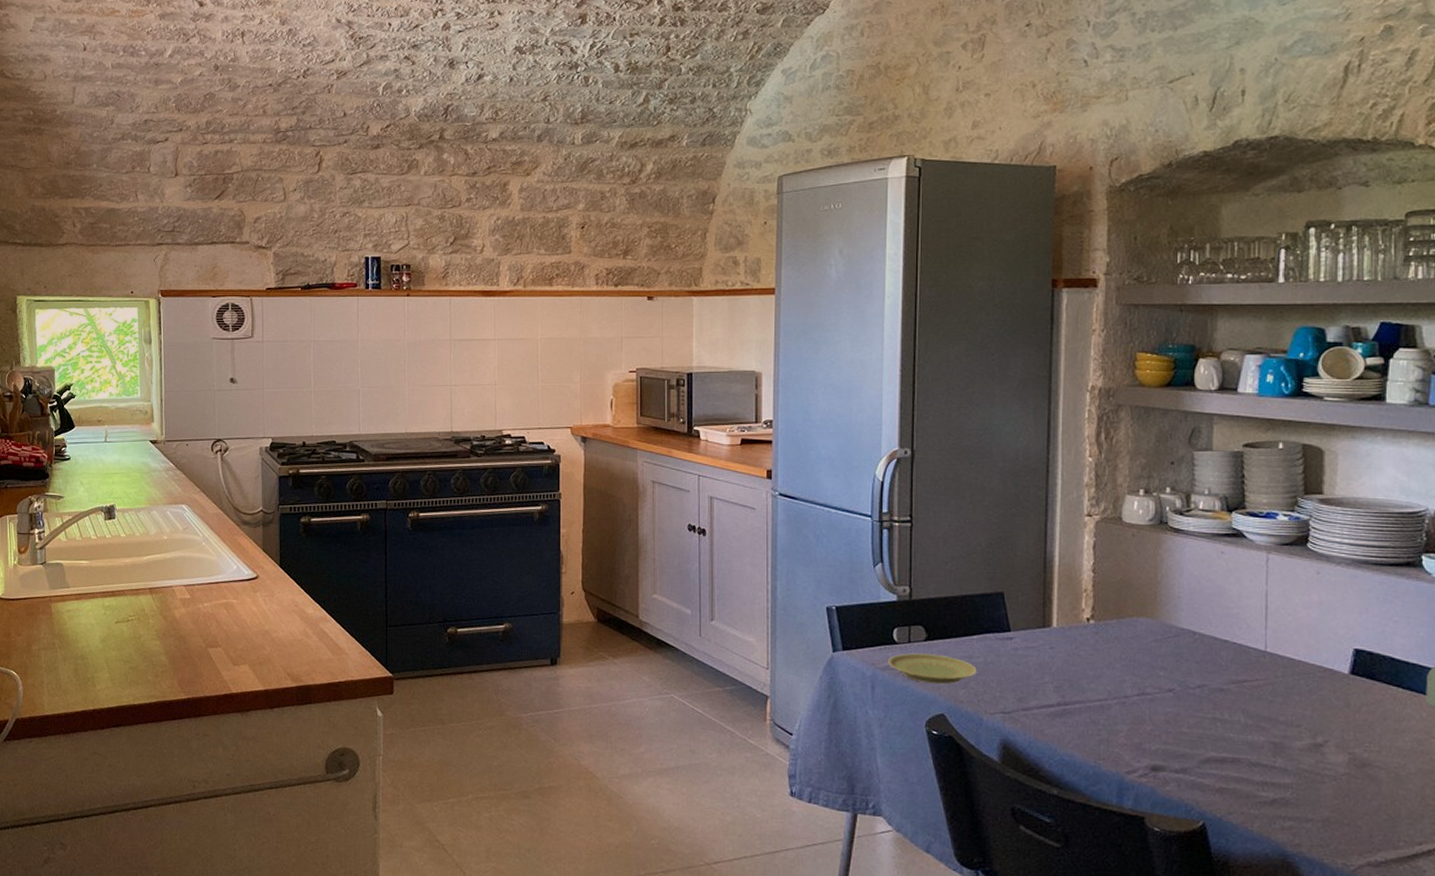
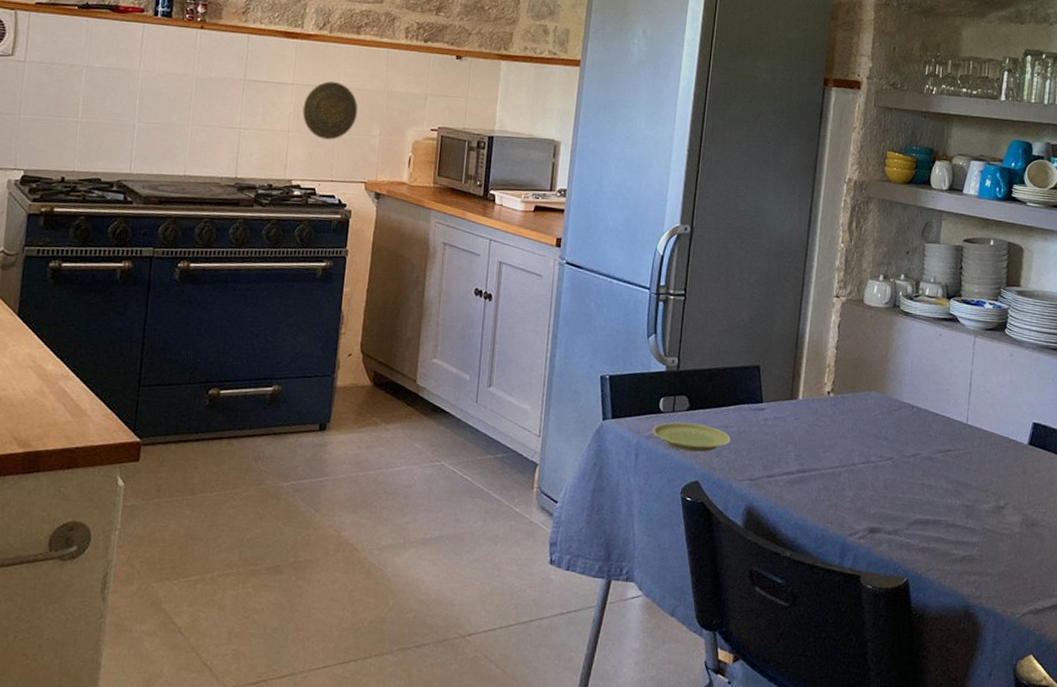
decorative plate: none [506,334,558,389] -> present [302,81,358,140]

